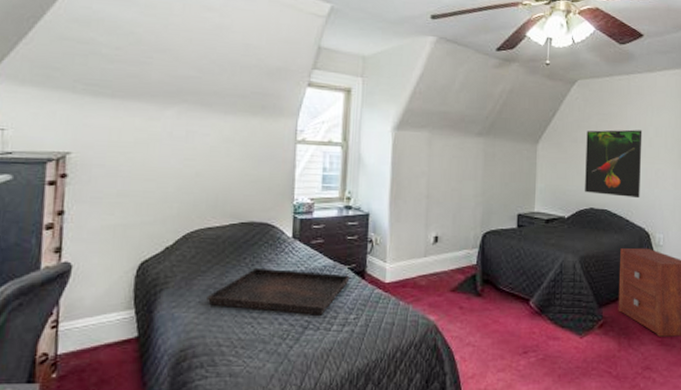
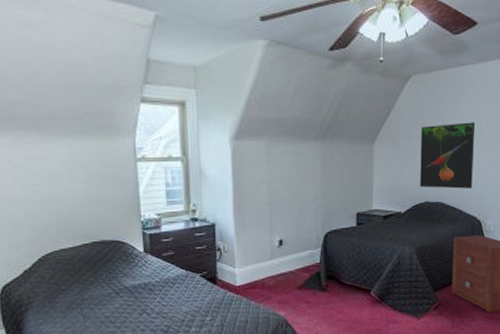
serving tray: present [206,267,350,315] -> none [70,281,203,320]

